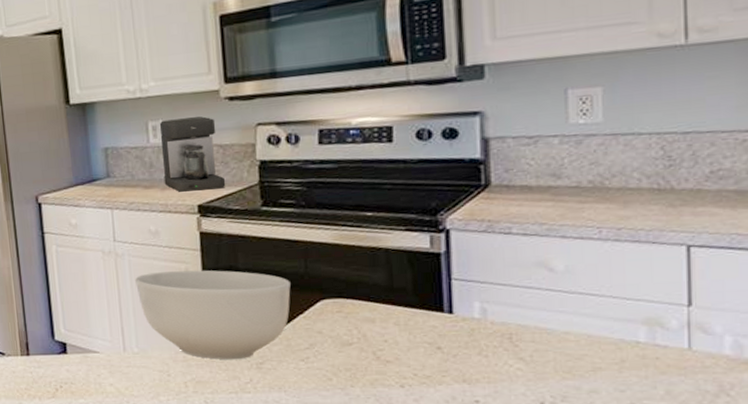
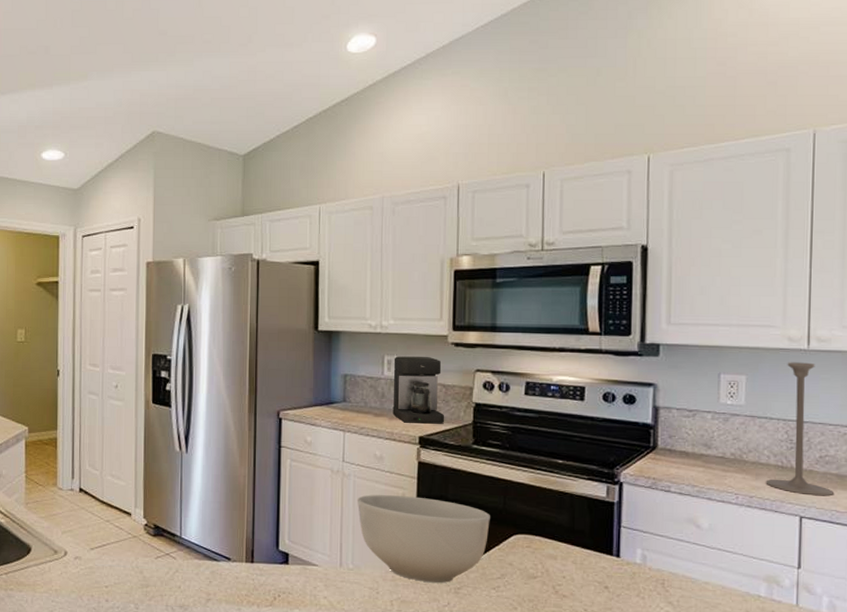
candlestick: none [637,60,732,220] -> present [765,362,834,497]

